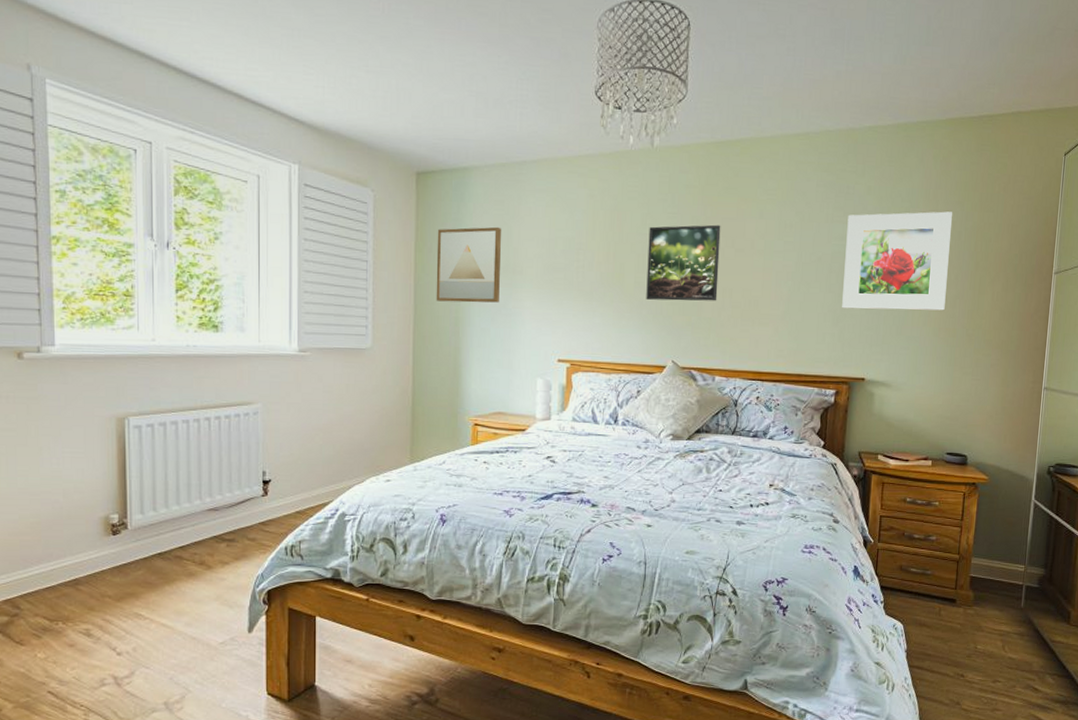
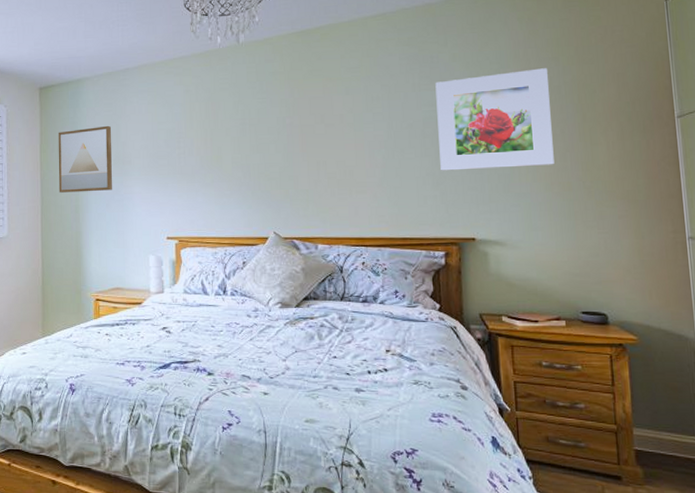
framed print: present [646,224,721,301] -> none [241,104,312,177]

